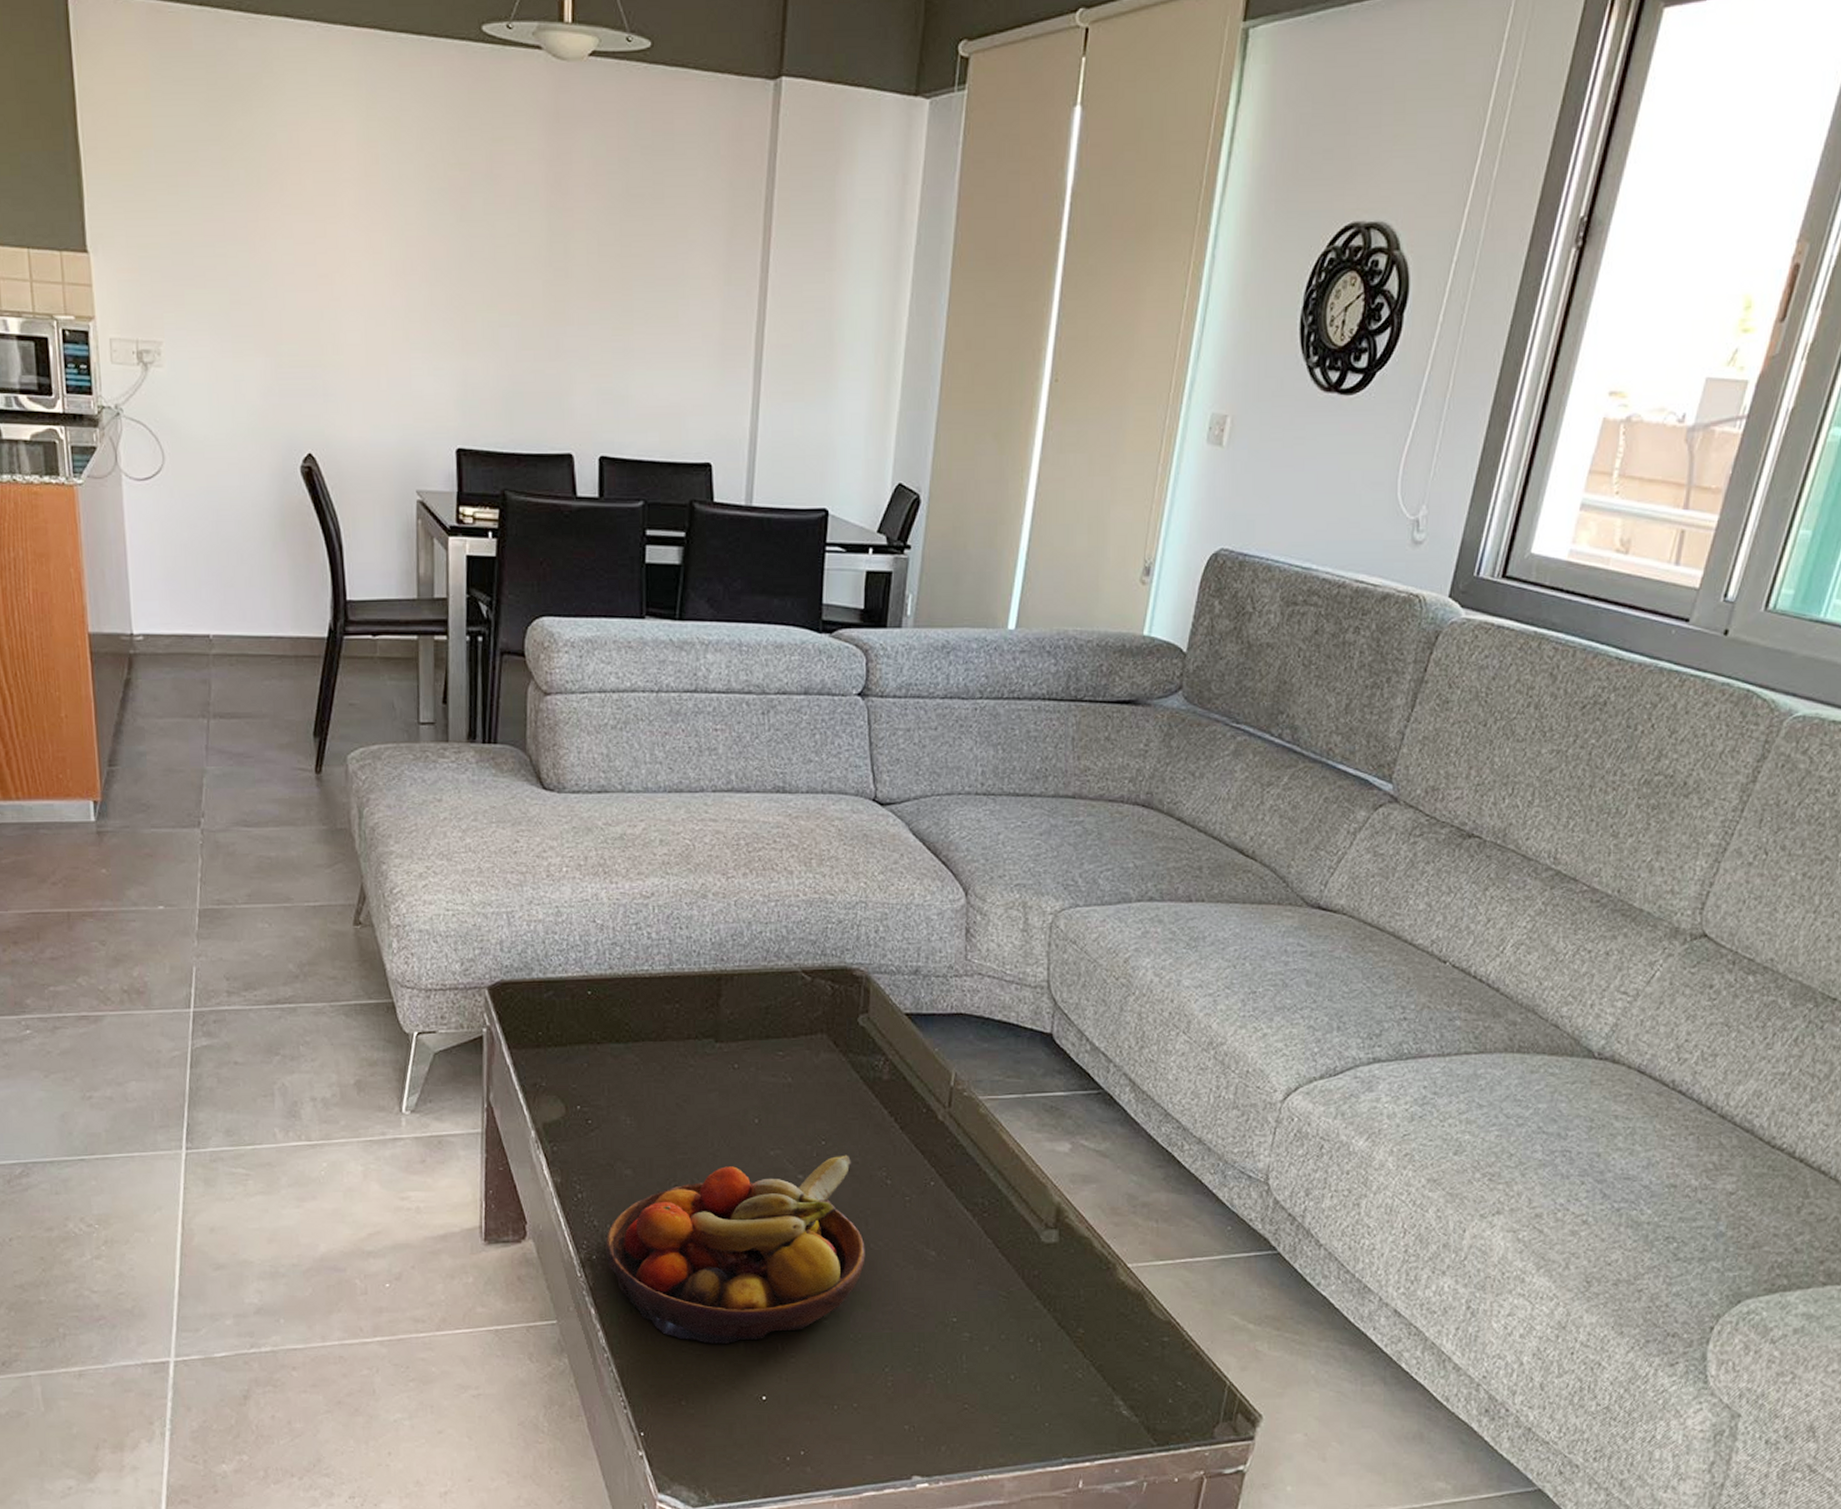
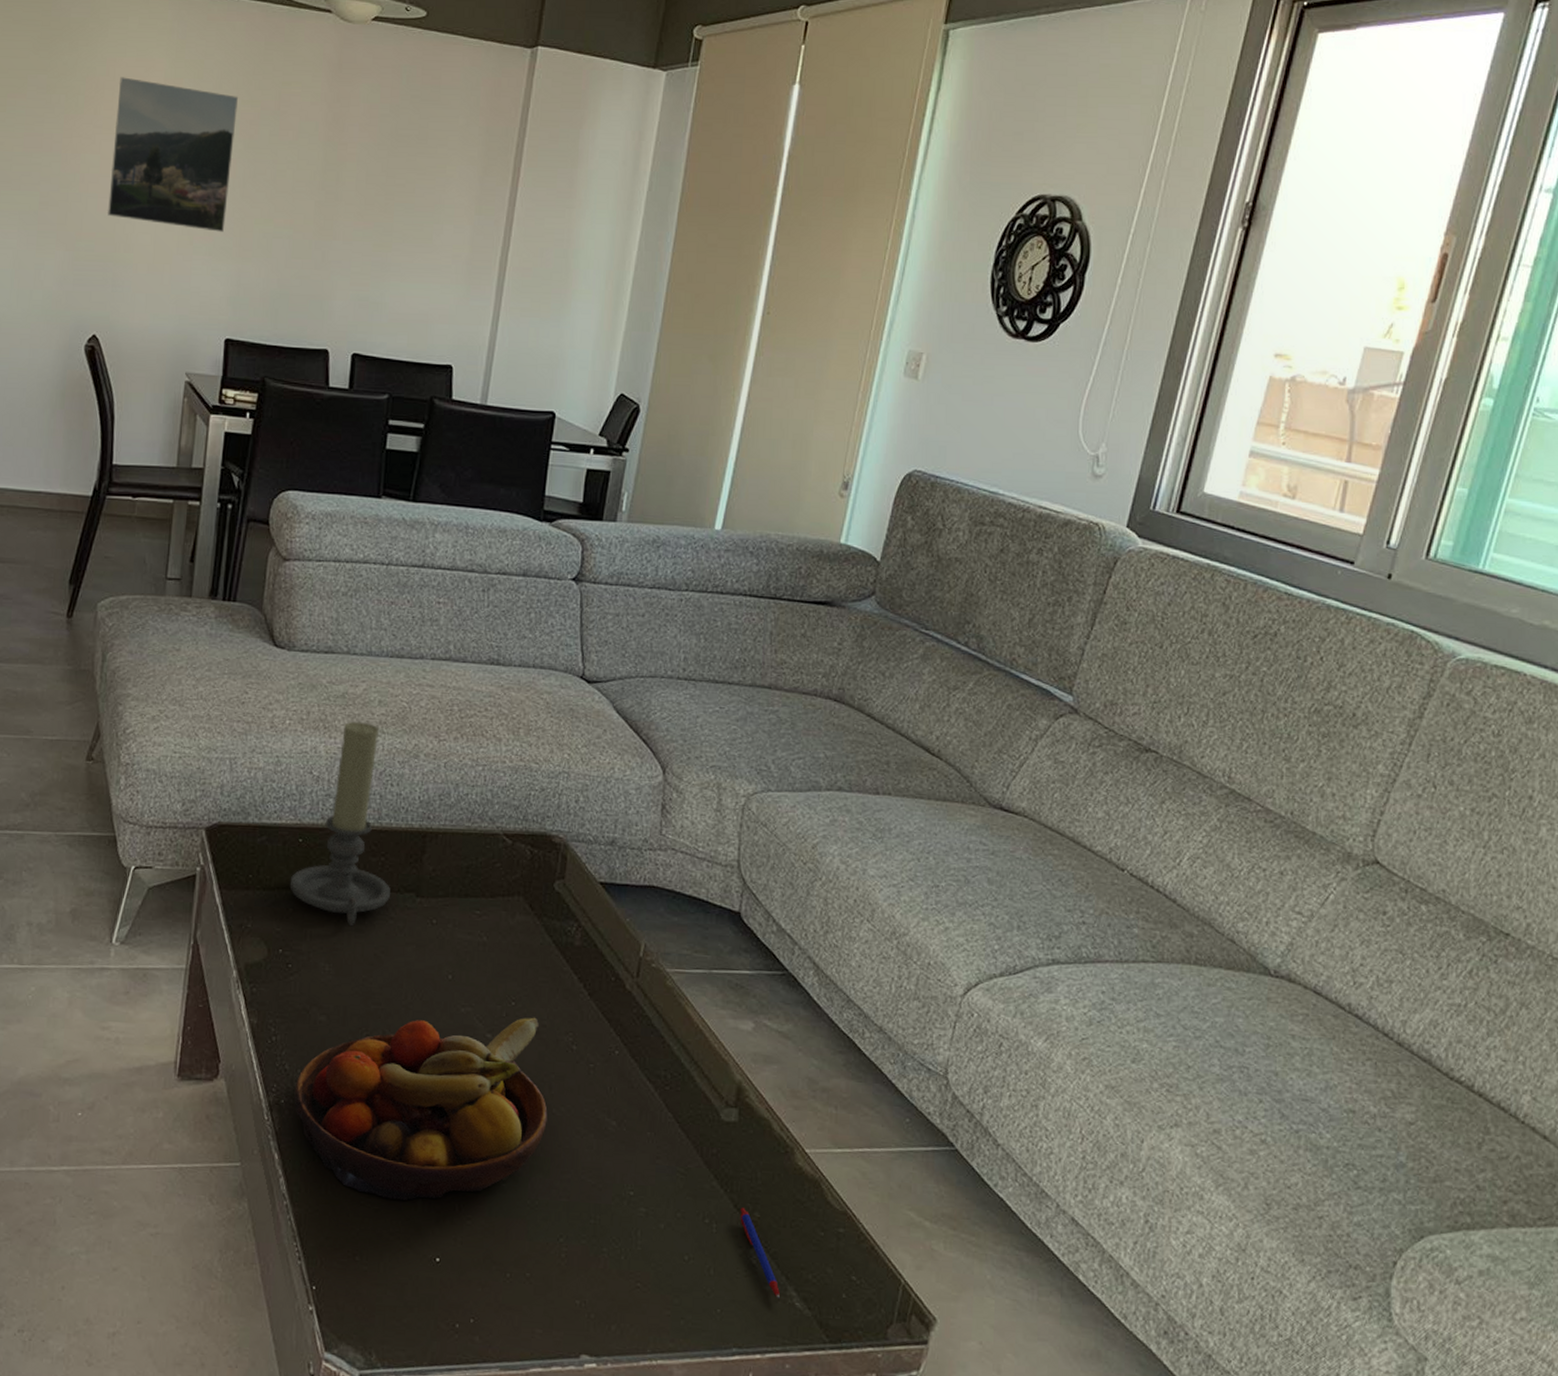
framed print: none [305,143,444,324] -> present [108,77,238,232]
candle holder: none [582,863,688,1077] -> present [289,721,390,927]
pen: none [1064,1325,1107,1408] -> present [740,1207,780,1298]

